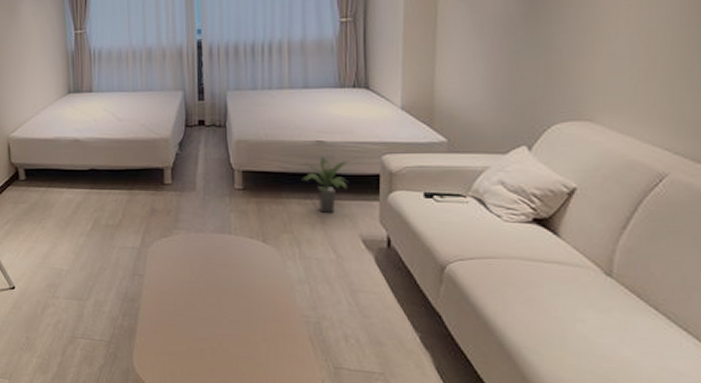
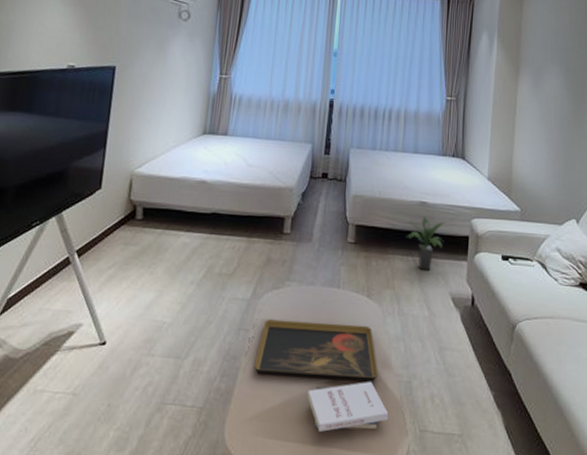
decorative tray: none [153,265,283,322] -> present [254,319,379,382]
books: none [210,322,298,365] -> present [307,382,389,432]

